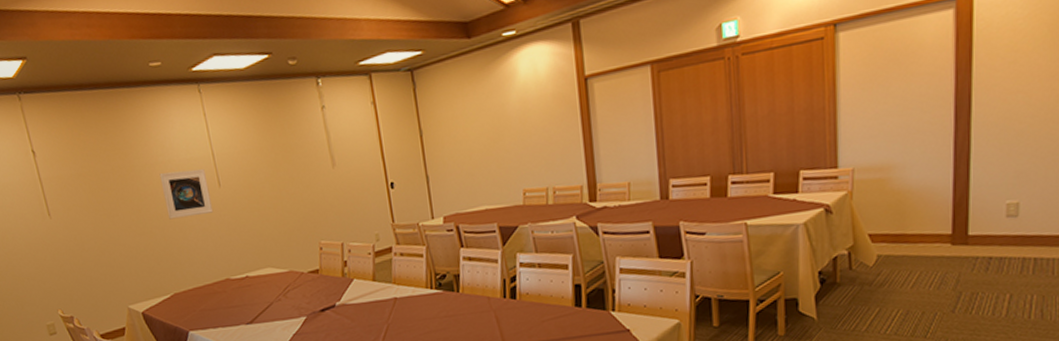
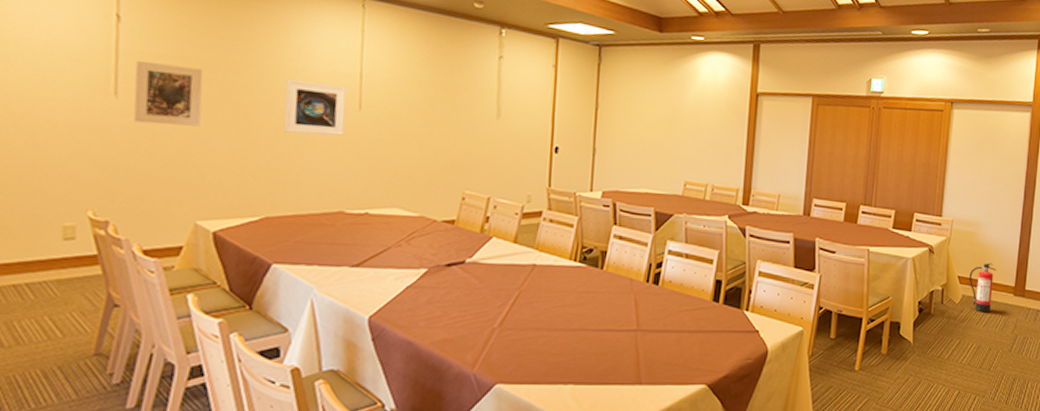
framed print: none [55,180,110,235] -> present [133,61,203,126]
fire extinguisher: none [884,211,923,272] -> present [969,263,996,313]

